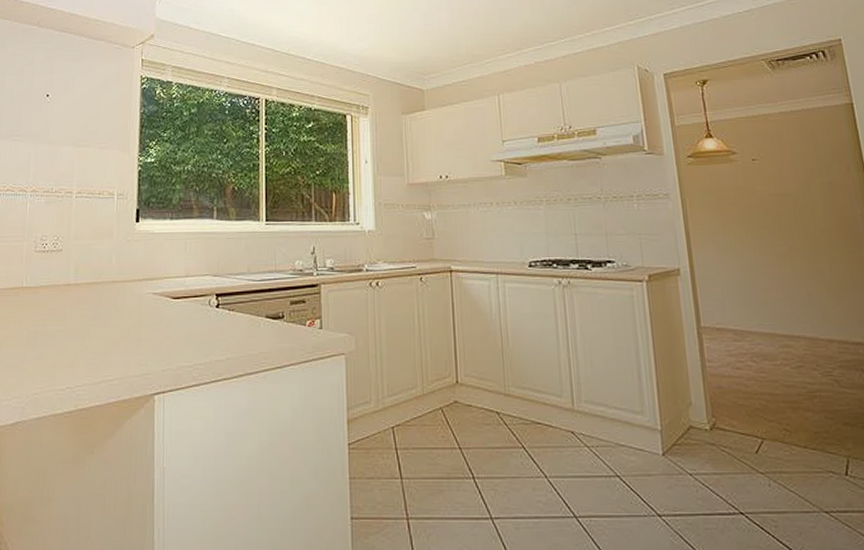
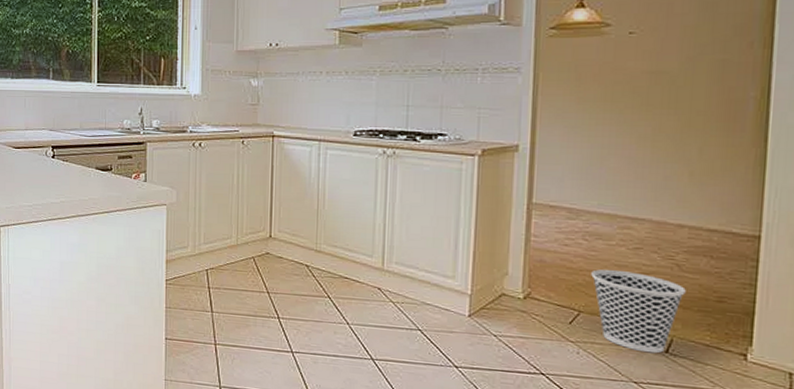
wastebasket: none [765,390,849,478] -> present [591,269,686,354]

